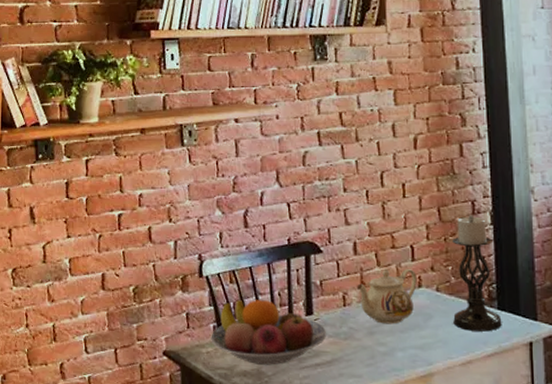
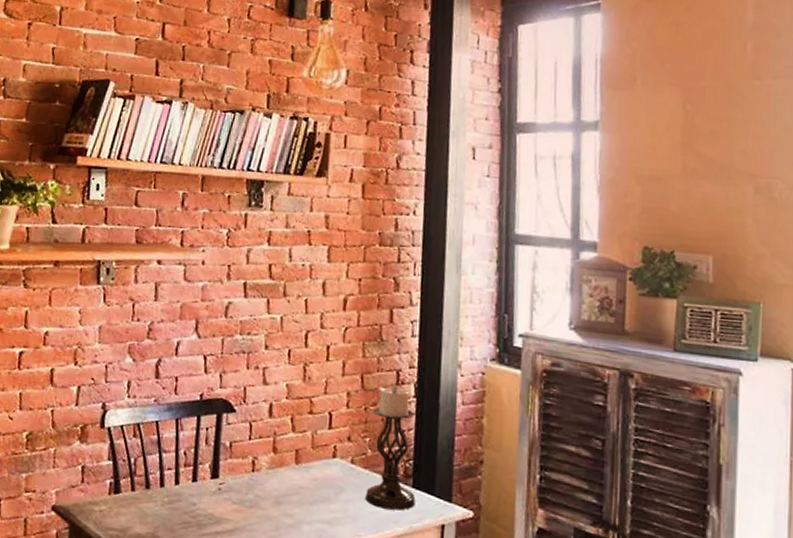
fruit bowl: present [211,299,327,365] -> none [105,455,232,530]
teapot: present [356,268,417,325] -> none [267,434,332,495]

